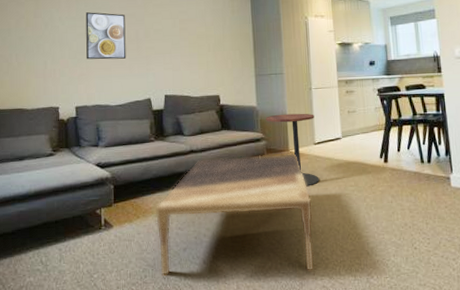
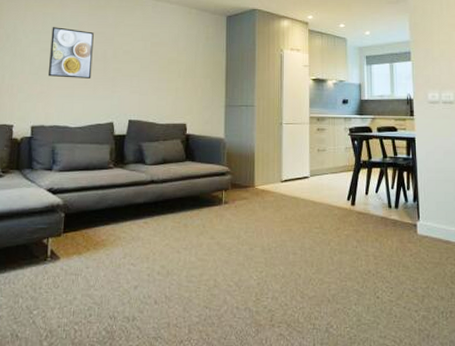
coffee table: present [155,154,315,277] -> none [106,189,275,318]
side table: present [265,113,319,189] -> none [232,148,284,229]

